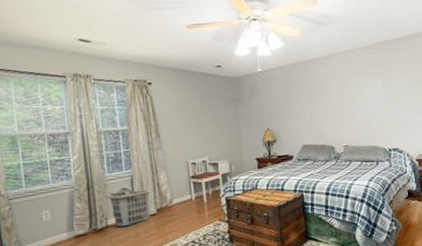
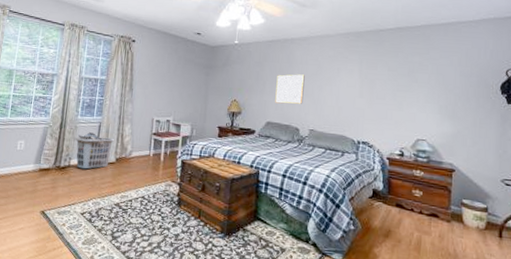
wall art: none [305,93,334,126] -> present [275,74,305,104]

